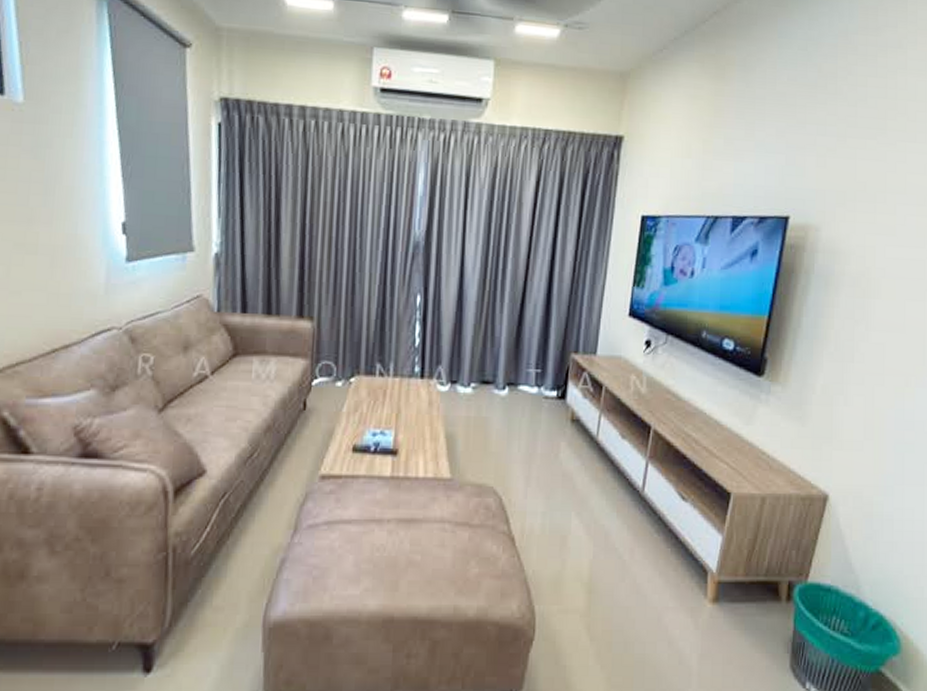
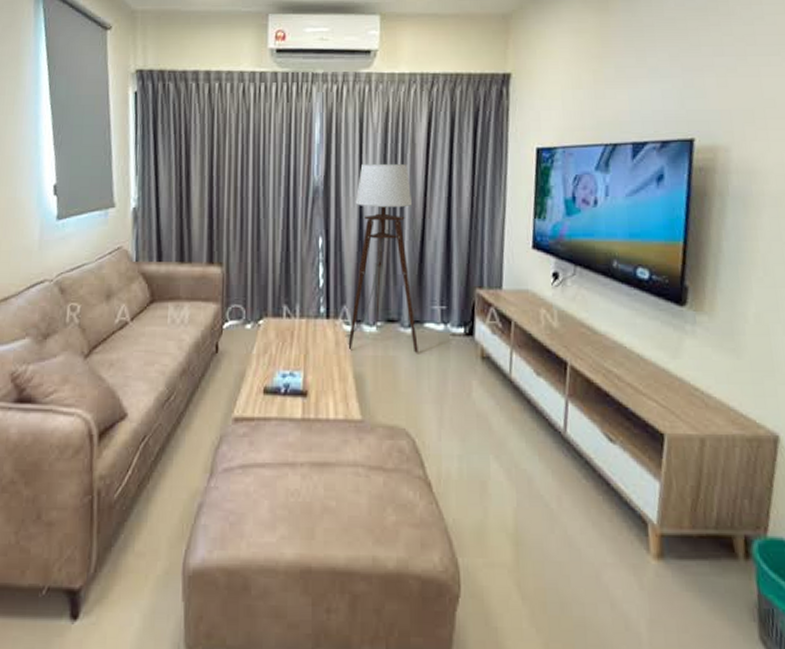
floor lamp: none [439,220,515,414] -> present [345,163,418,353]

